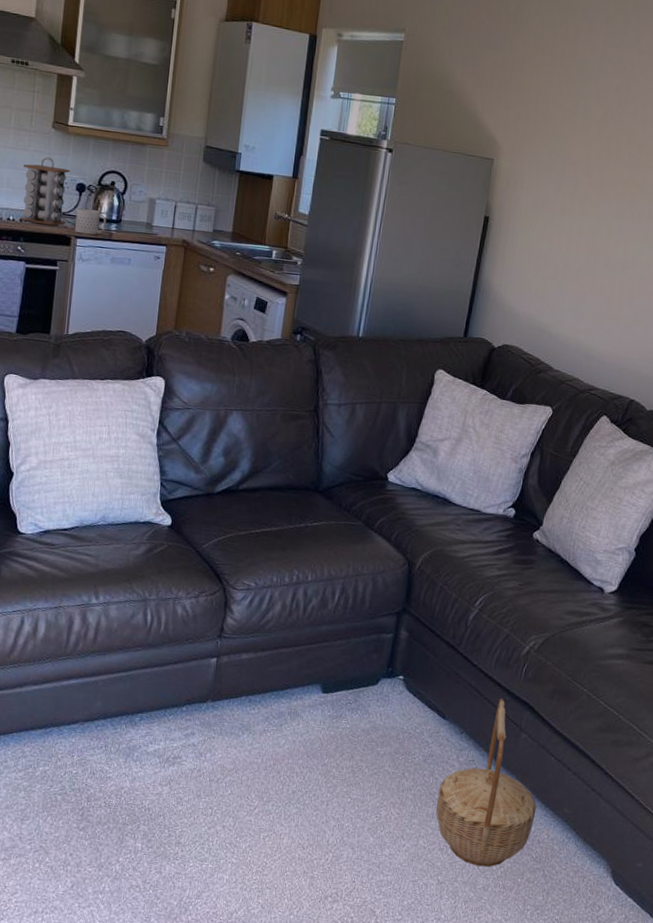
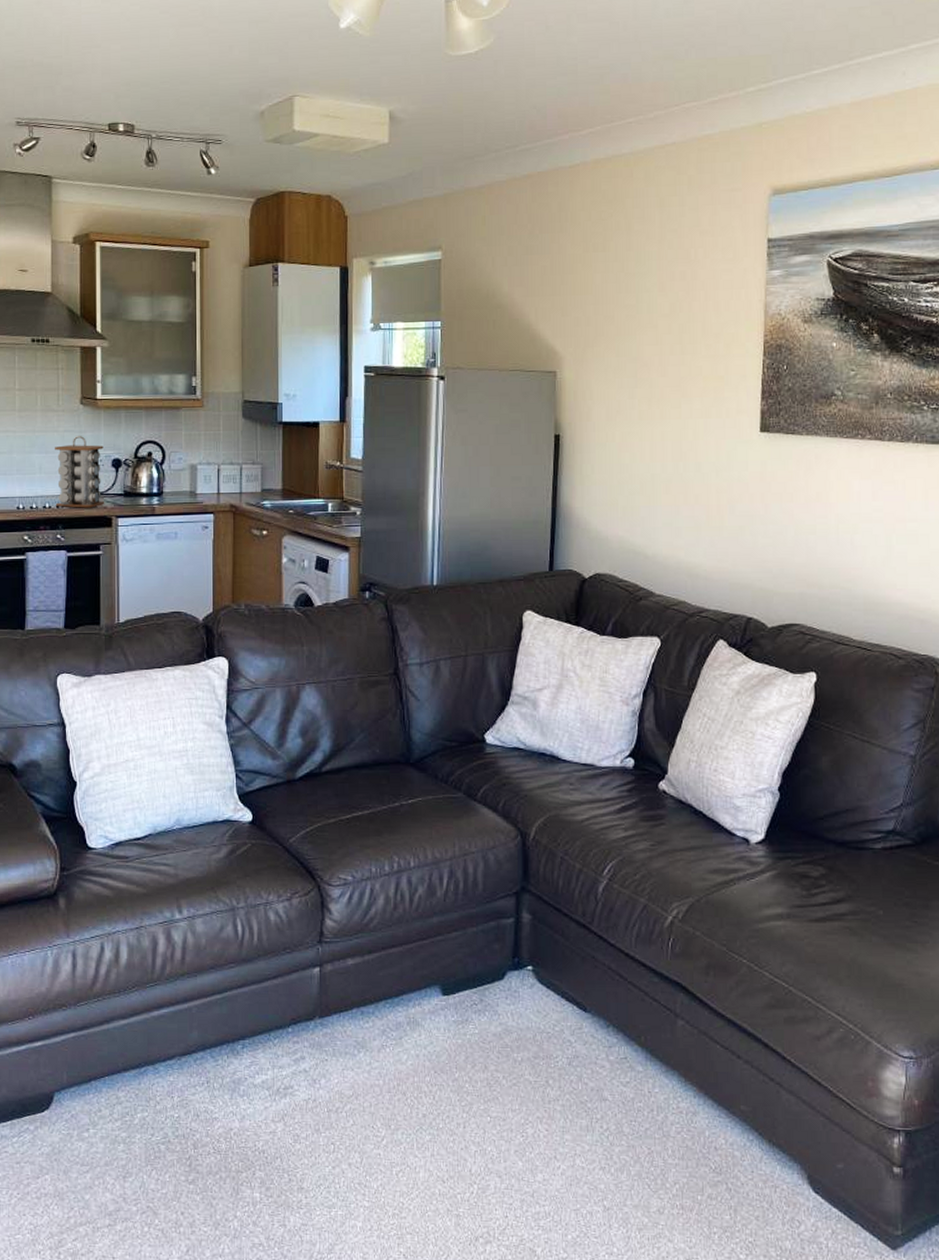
mug: present [75,208,106,235] -> none [114,484,147,513]
basket: present [436,698,537,867] -> none [590,980,708,1185]

